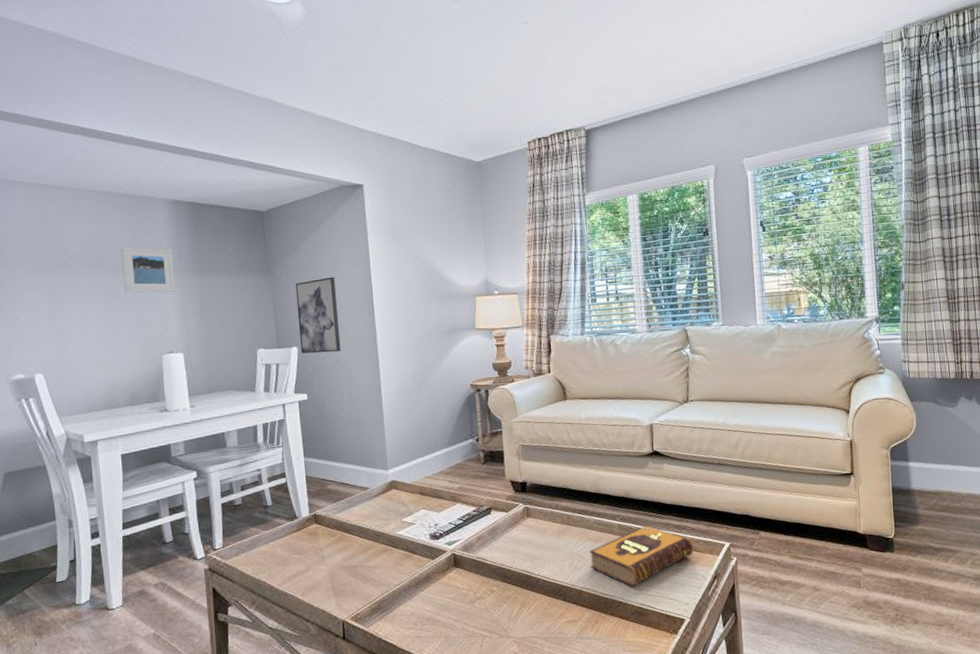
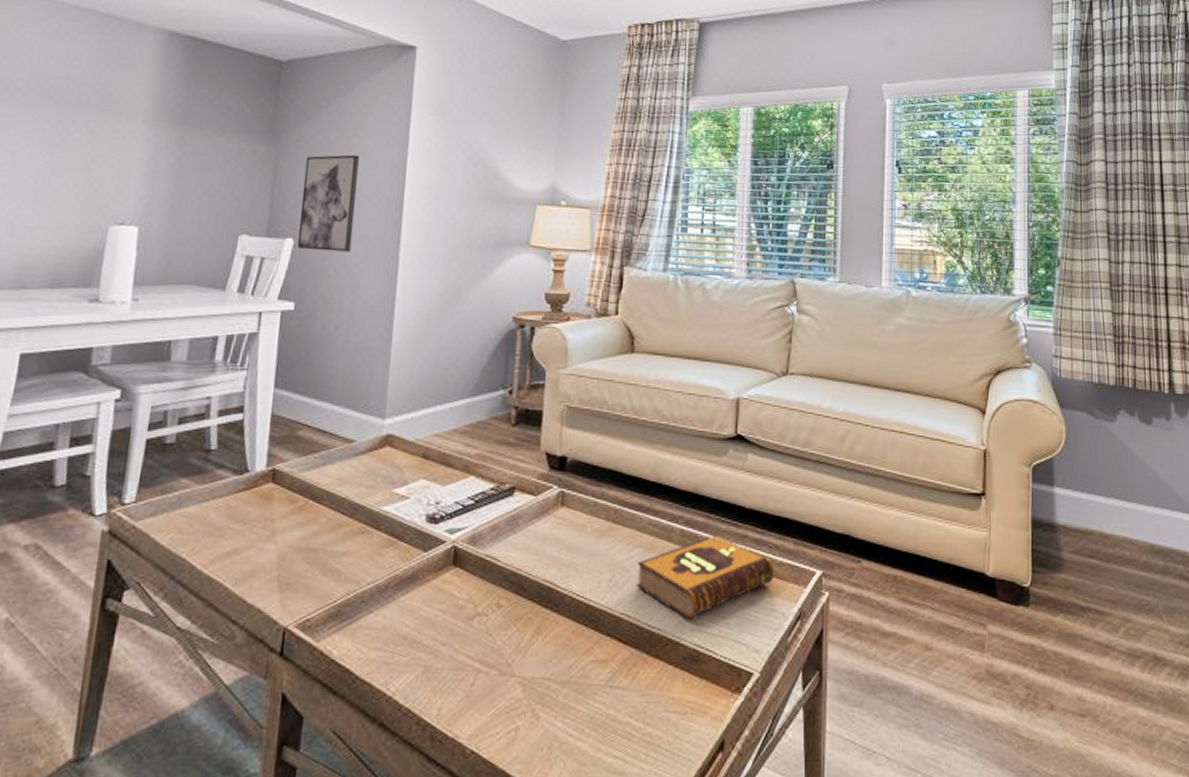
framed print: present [120,246,176,293] -> none [77,79,154,147]

